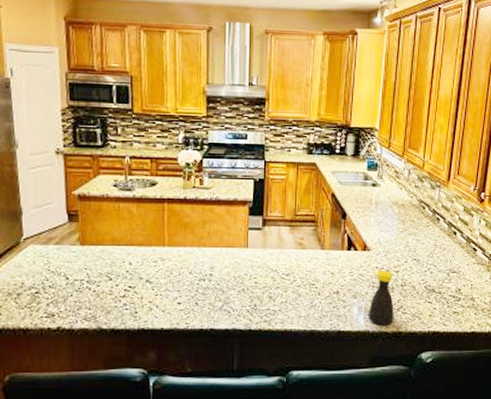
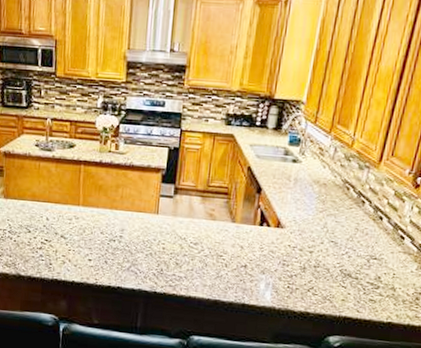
bottle: present [369,269,394,326] -> none [276,248,306,305]

